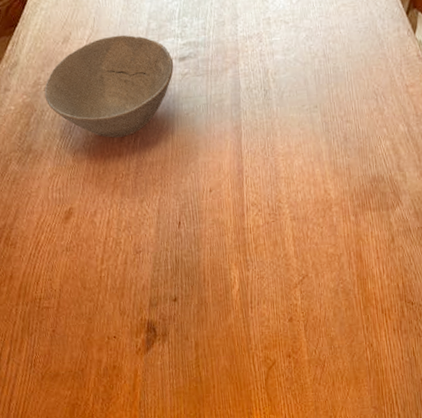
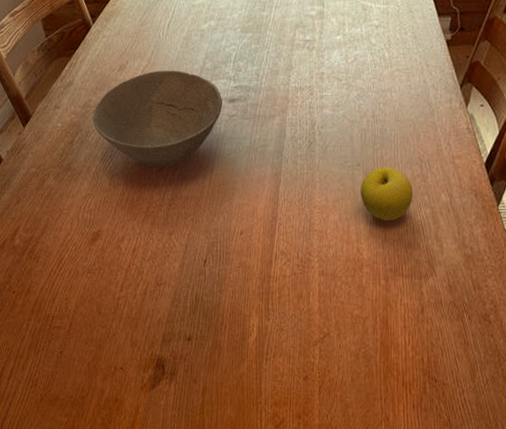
fruit: none [320,104,373,159] -> present [360,167,414,221]

